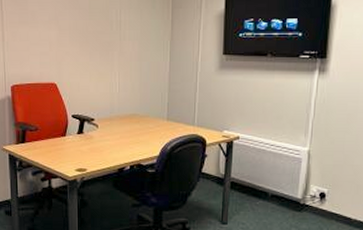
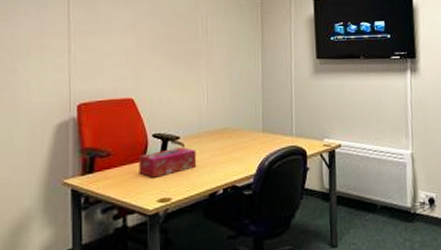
tissue box: none [61,127,109,151] -> present [139,146,197,178]

